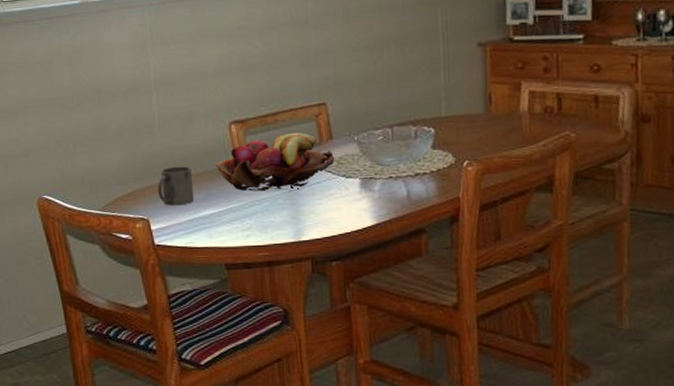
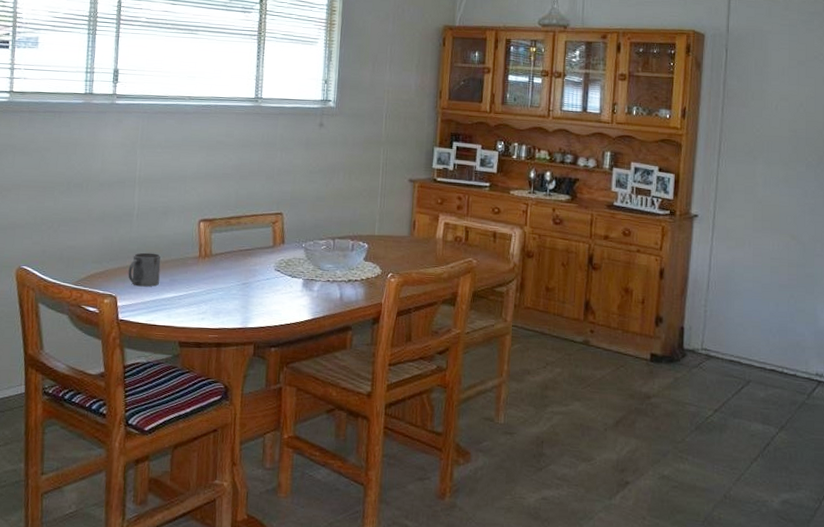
fruit basket: present [216,132,335,191] -> none [182,234,285,283]

